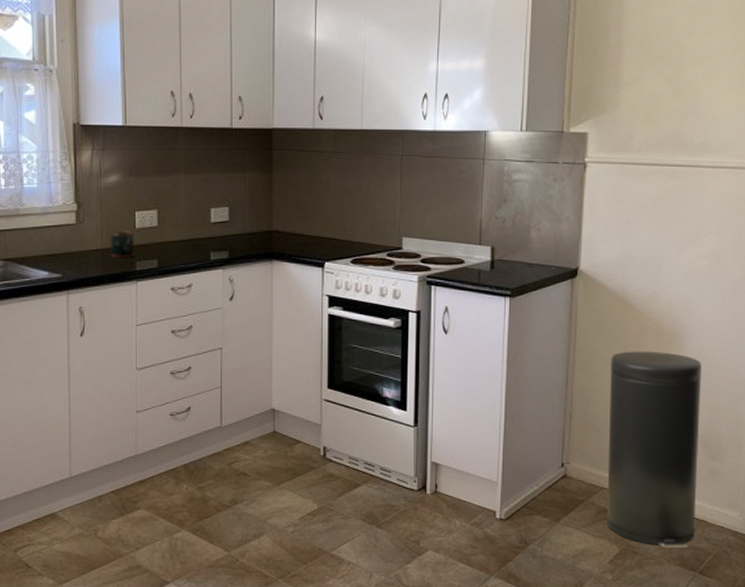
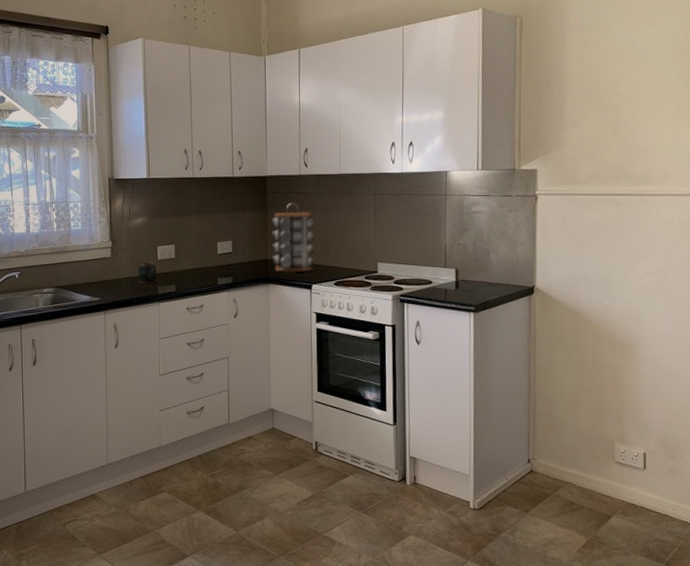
spice rack: none [278,162,329,247] -> present [272,202,315,272]
pedal bin: present [606,351,701,548] -> none [569,359,659,540]

